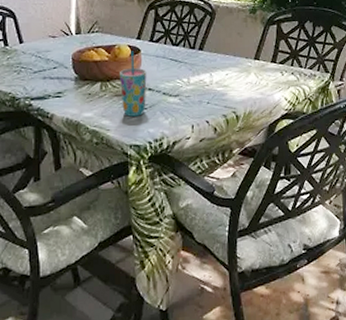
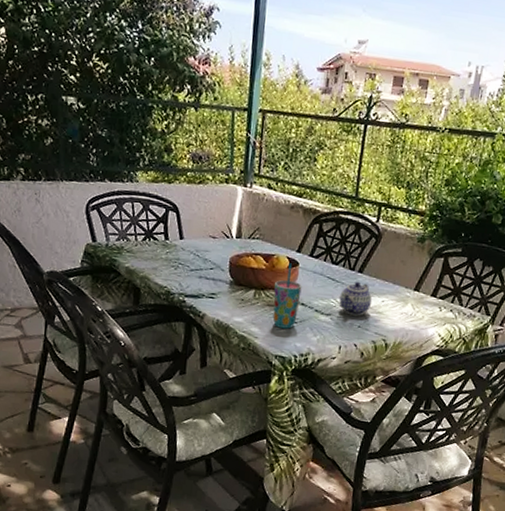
teapot: none [185,59,217,93] -> present [339,281,372,316]

